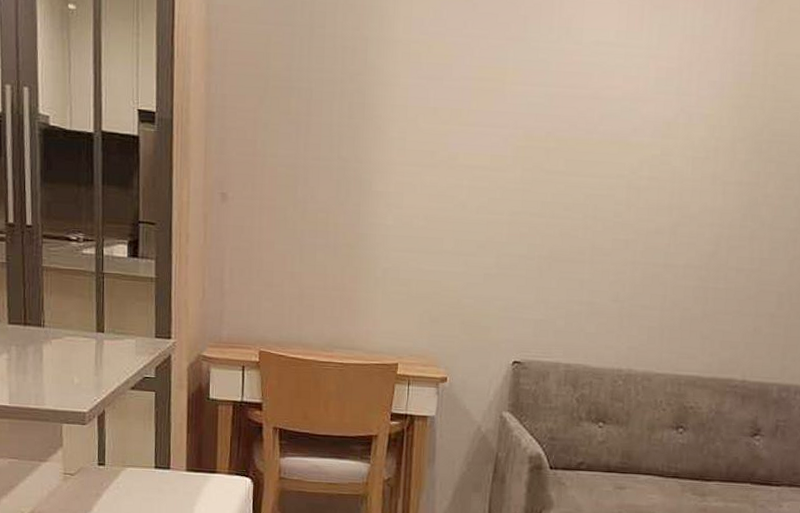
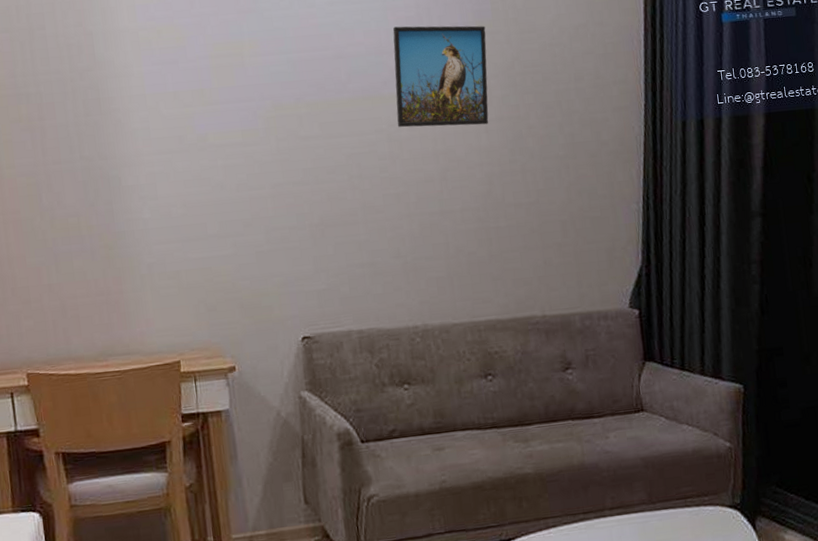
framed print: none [639,75,743,186] -> present [392,25,489,128]

